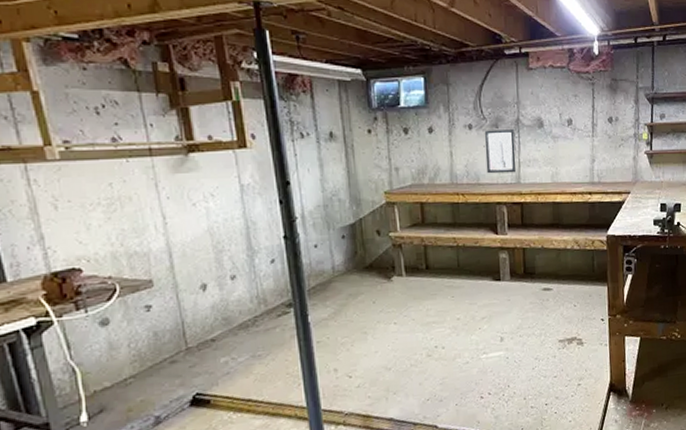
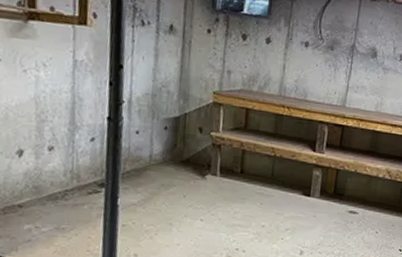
wall art: present [484,128,517,174] -> none [315,50,348,96]

